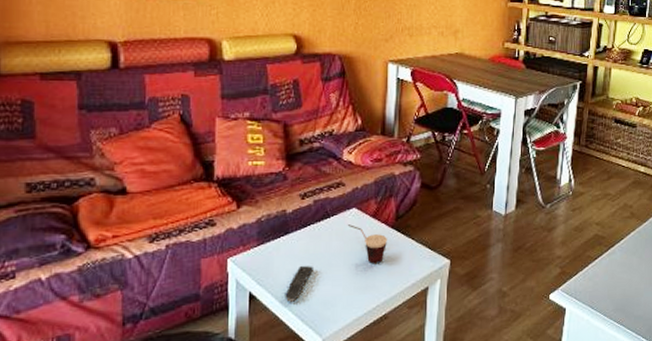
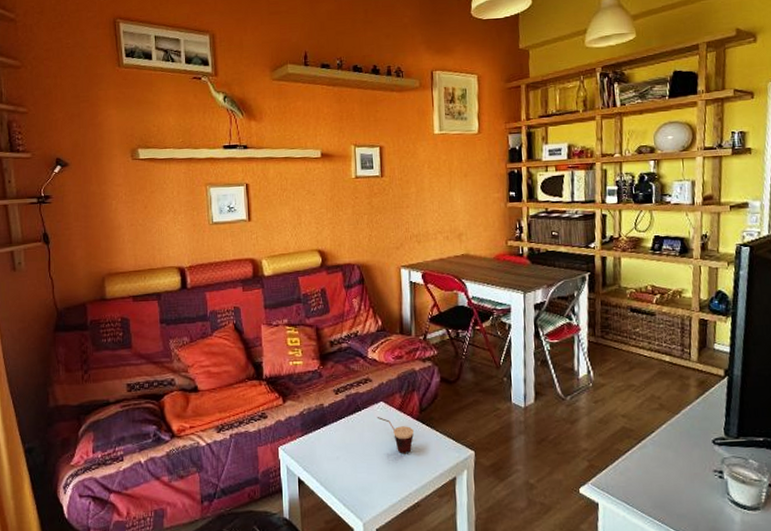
remote control: present [285,266,313,302] -> none [328,455,350,487]

